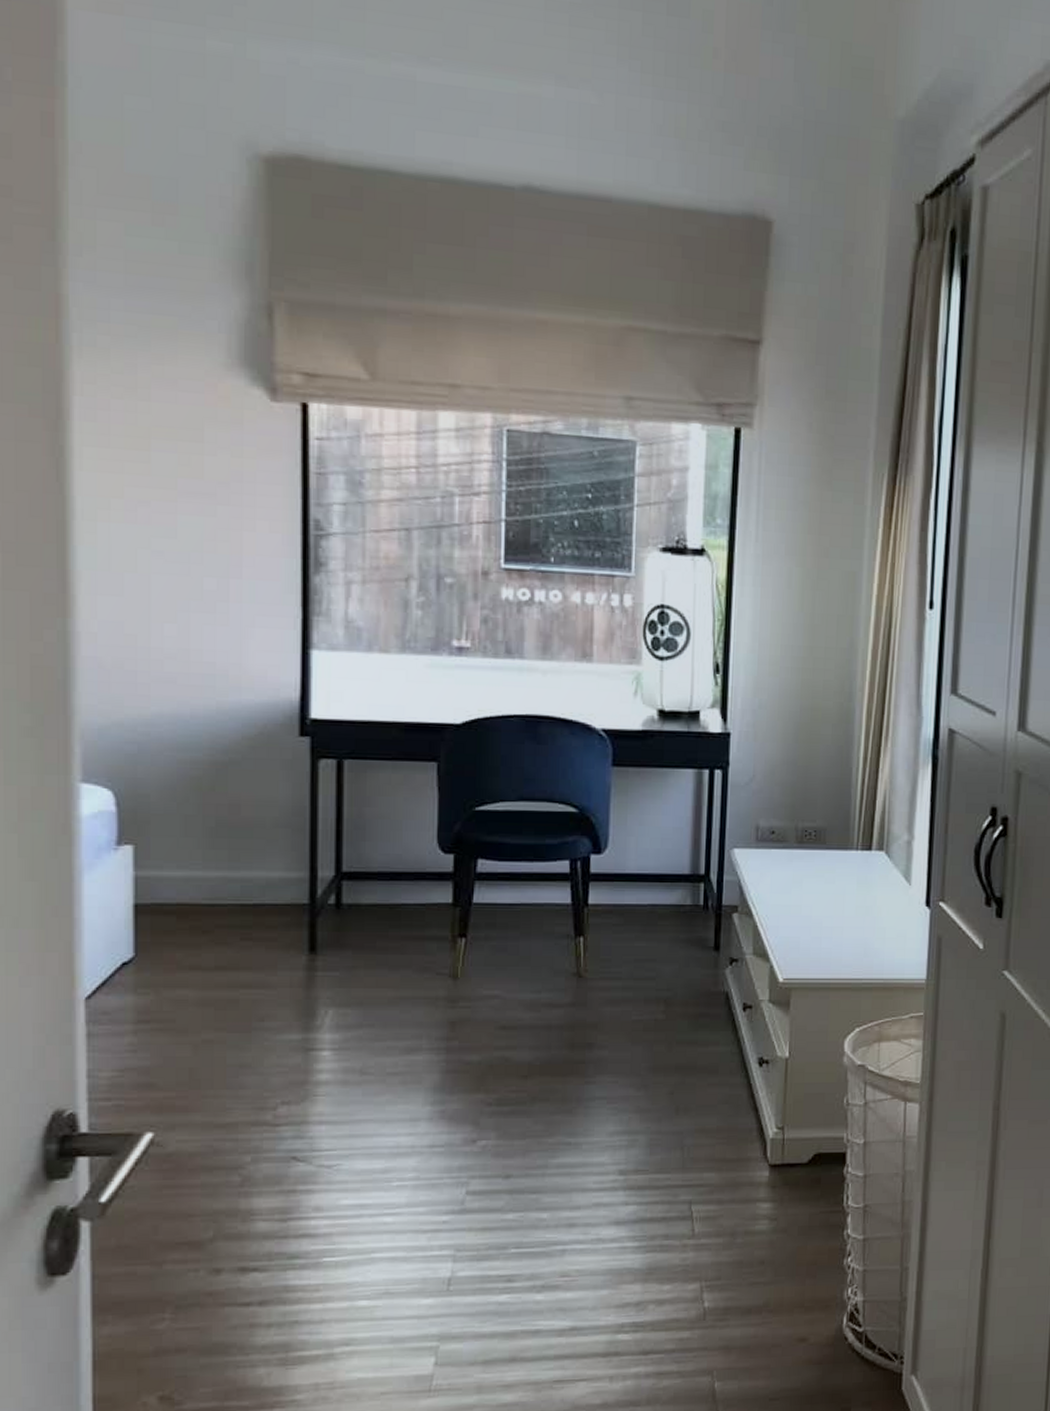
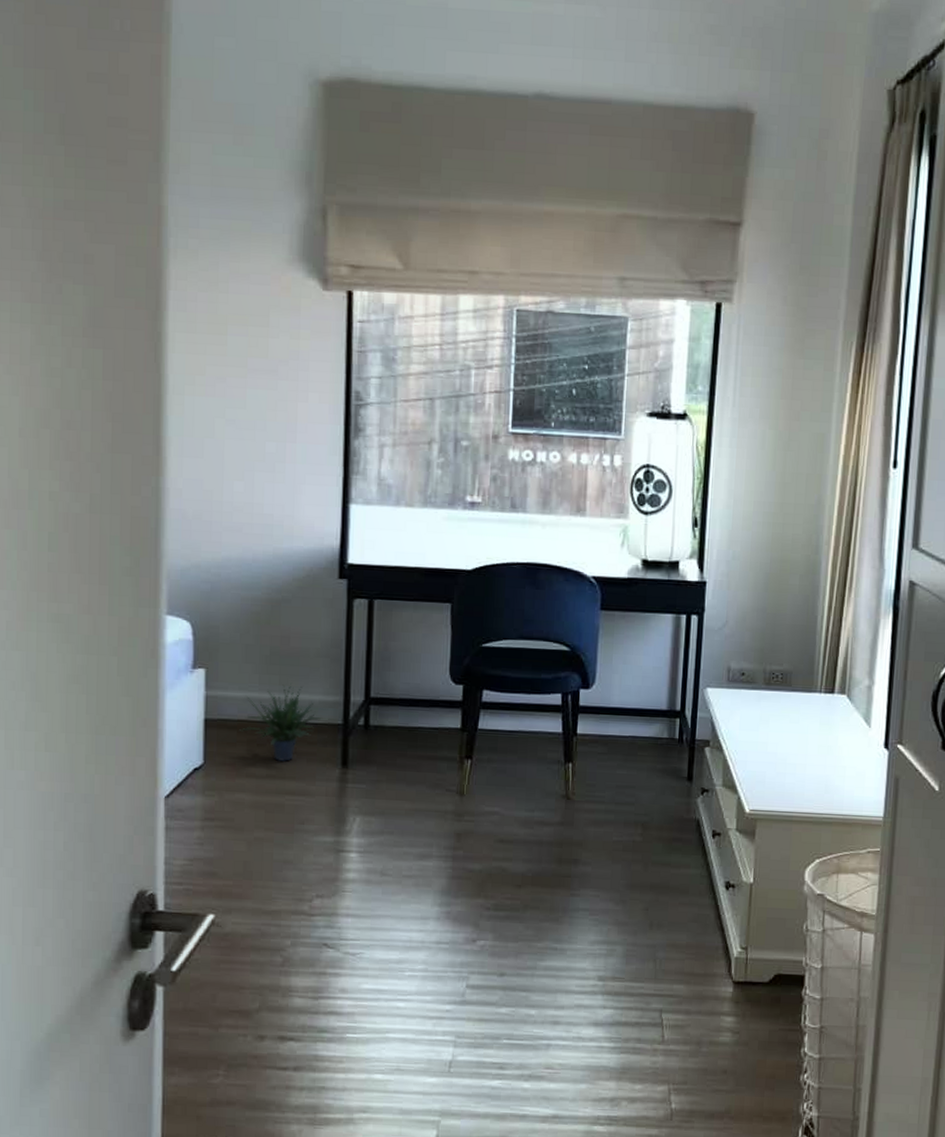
potted plant: none [178,858,283,950] -> present [238,682,322,761]

